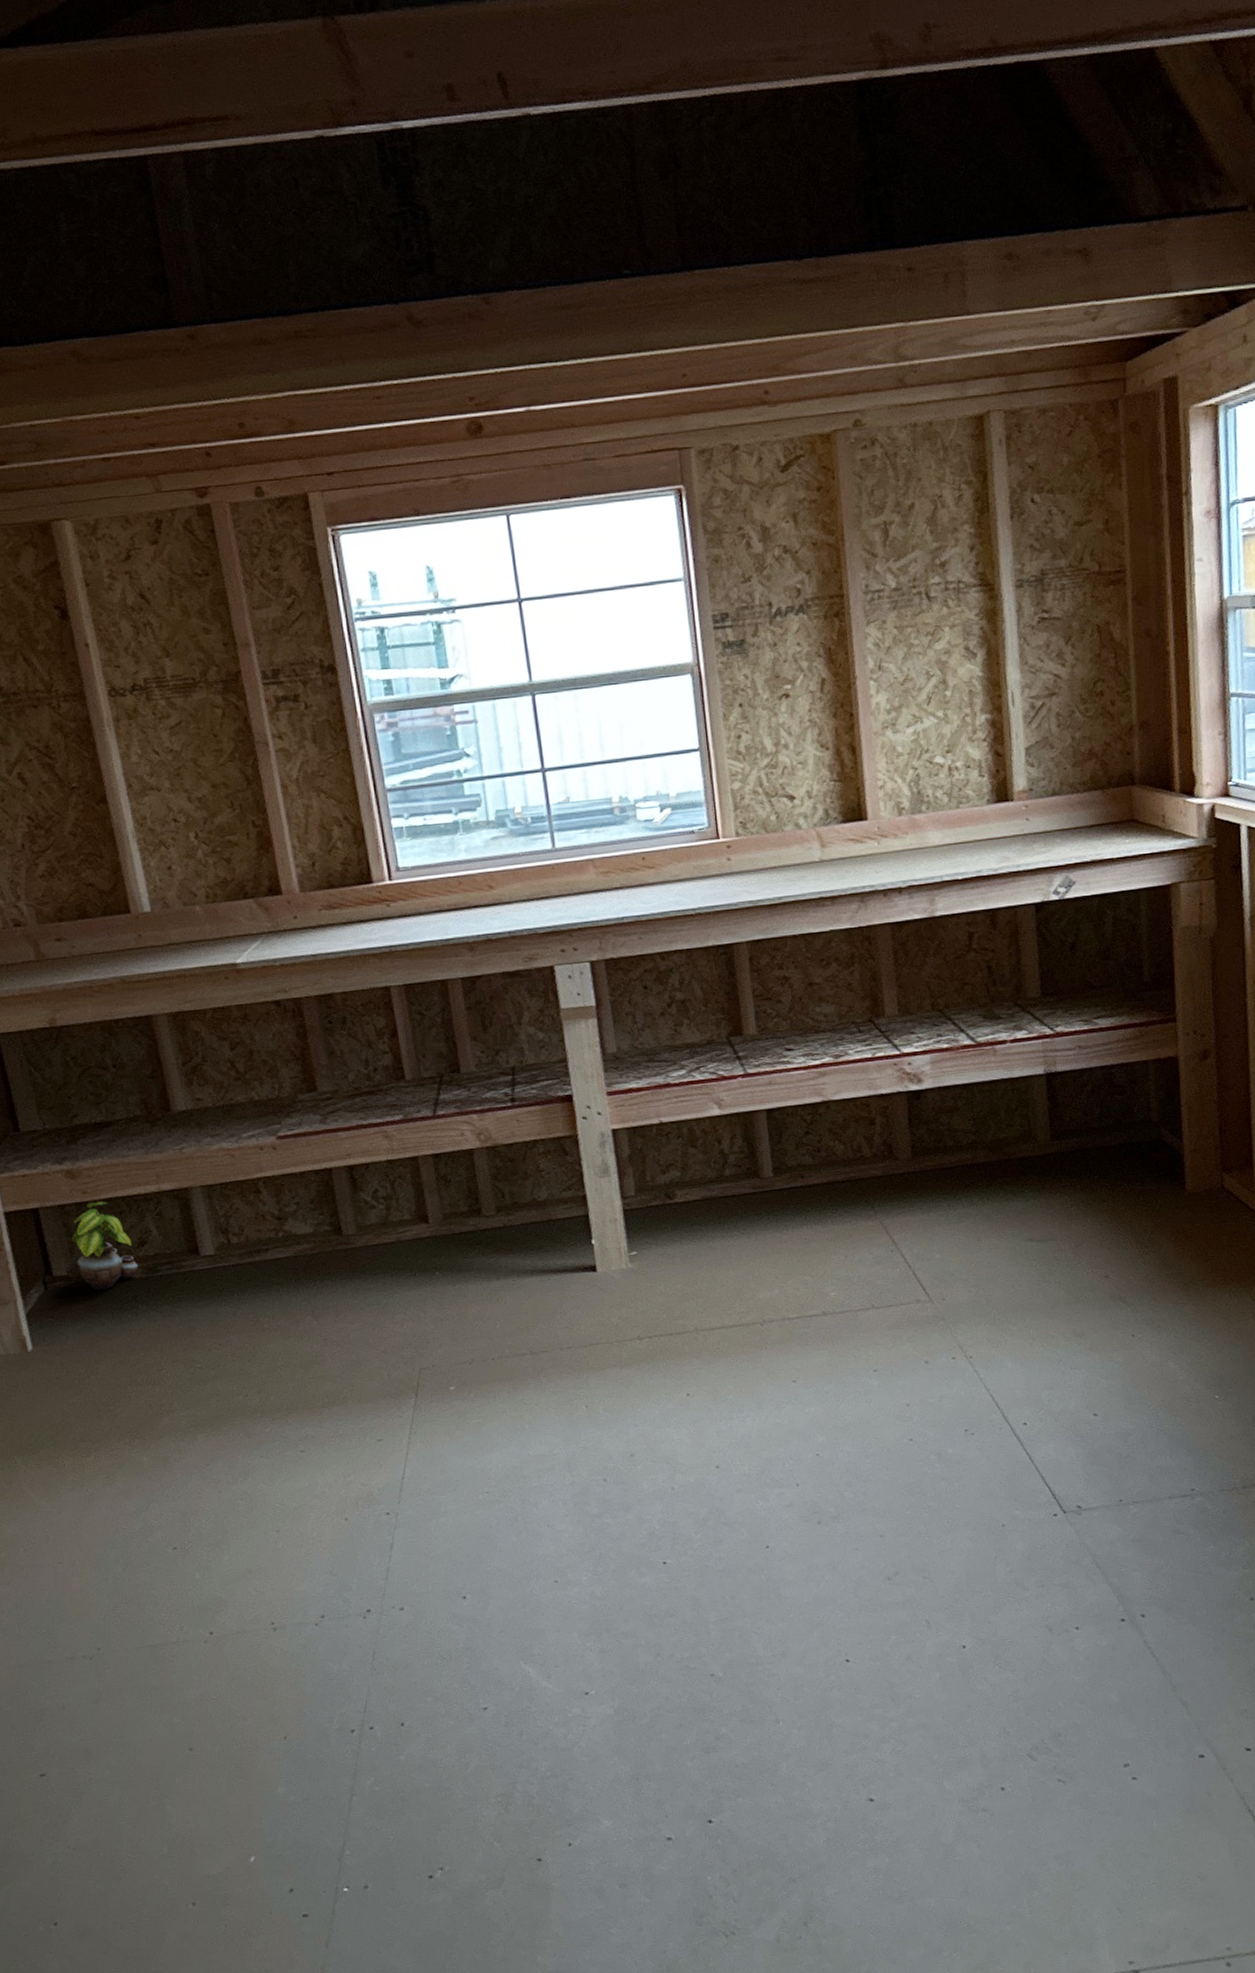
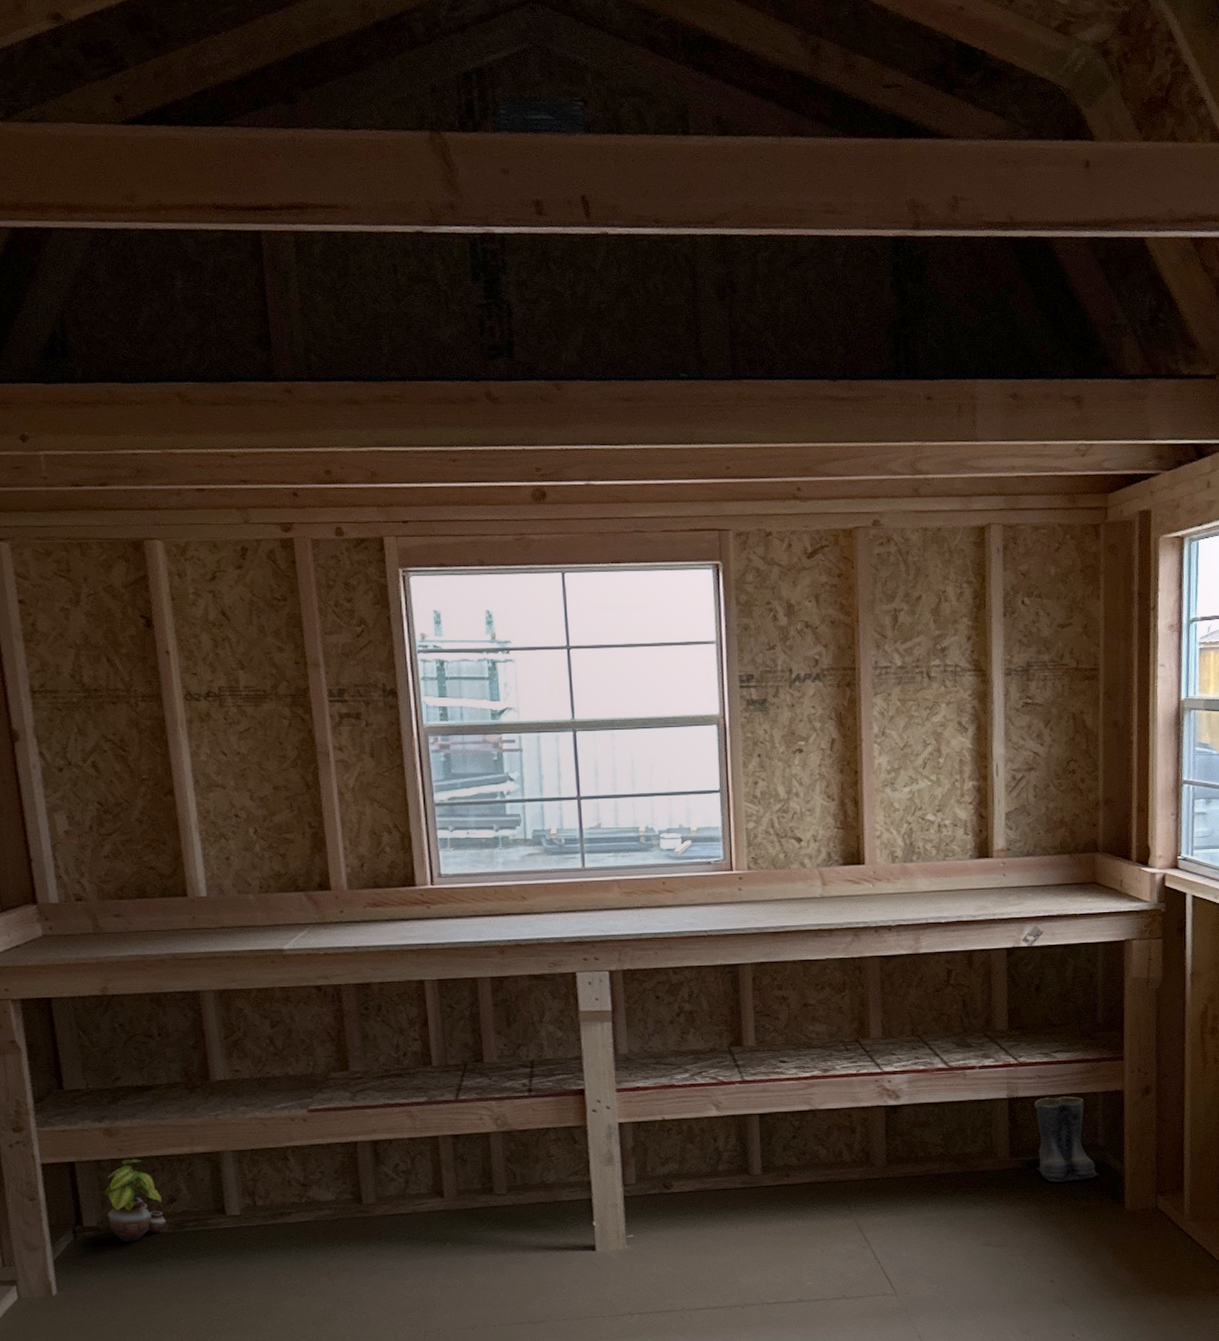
boots: none [1075,1067,1154,1166] -> present [1034,1096,1099,1183]

